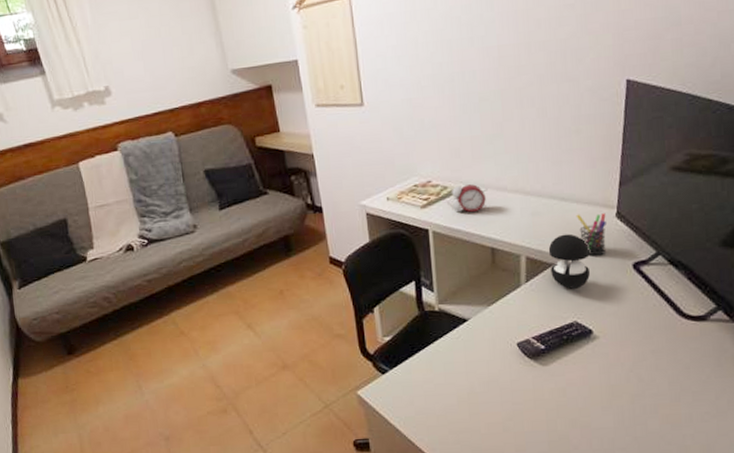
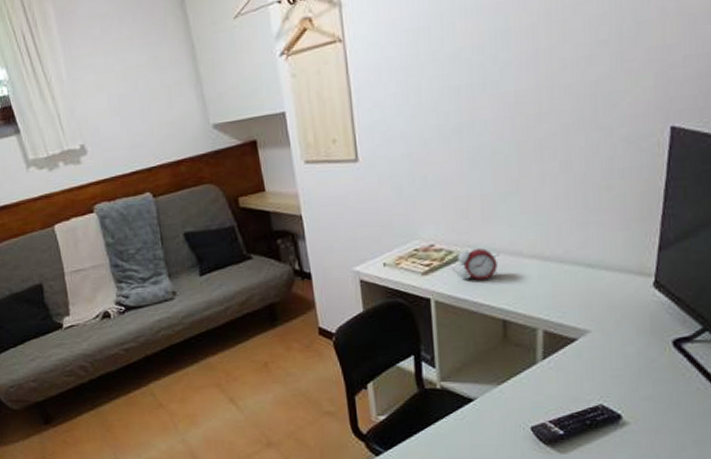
speaker: present [548,233,590,289] -> none [570,305,620,368]
pen holder: present [576,213,607,256] -> none [604,282,641,331]

